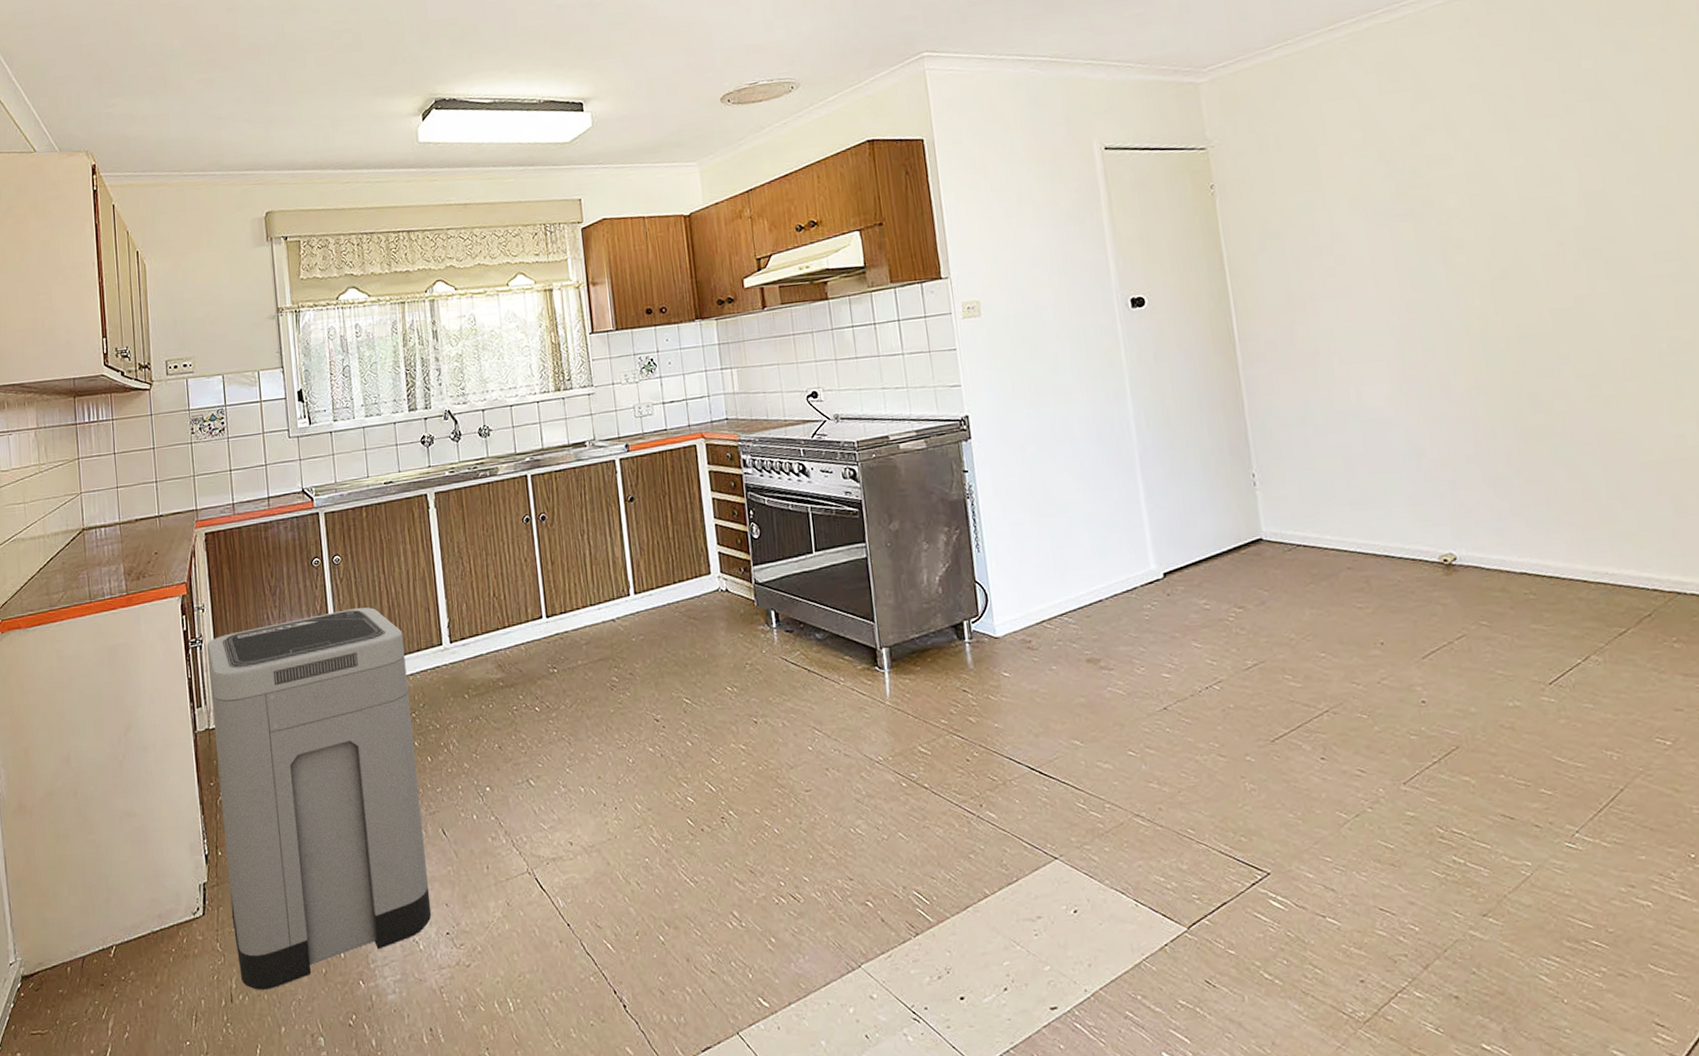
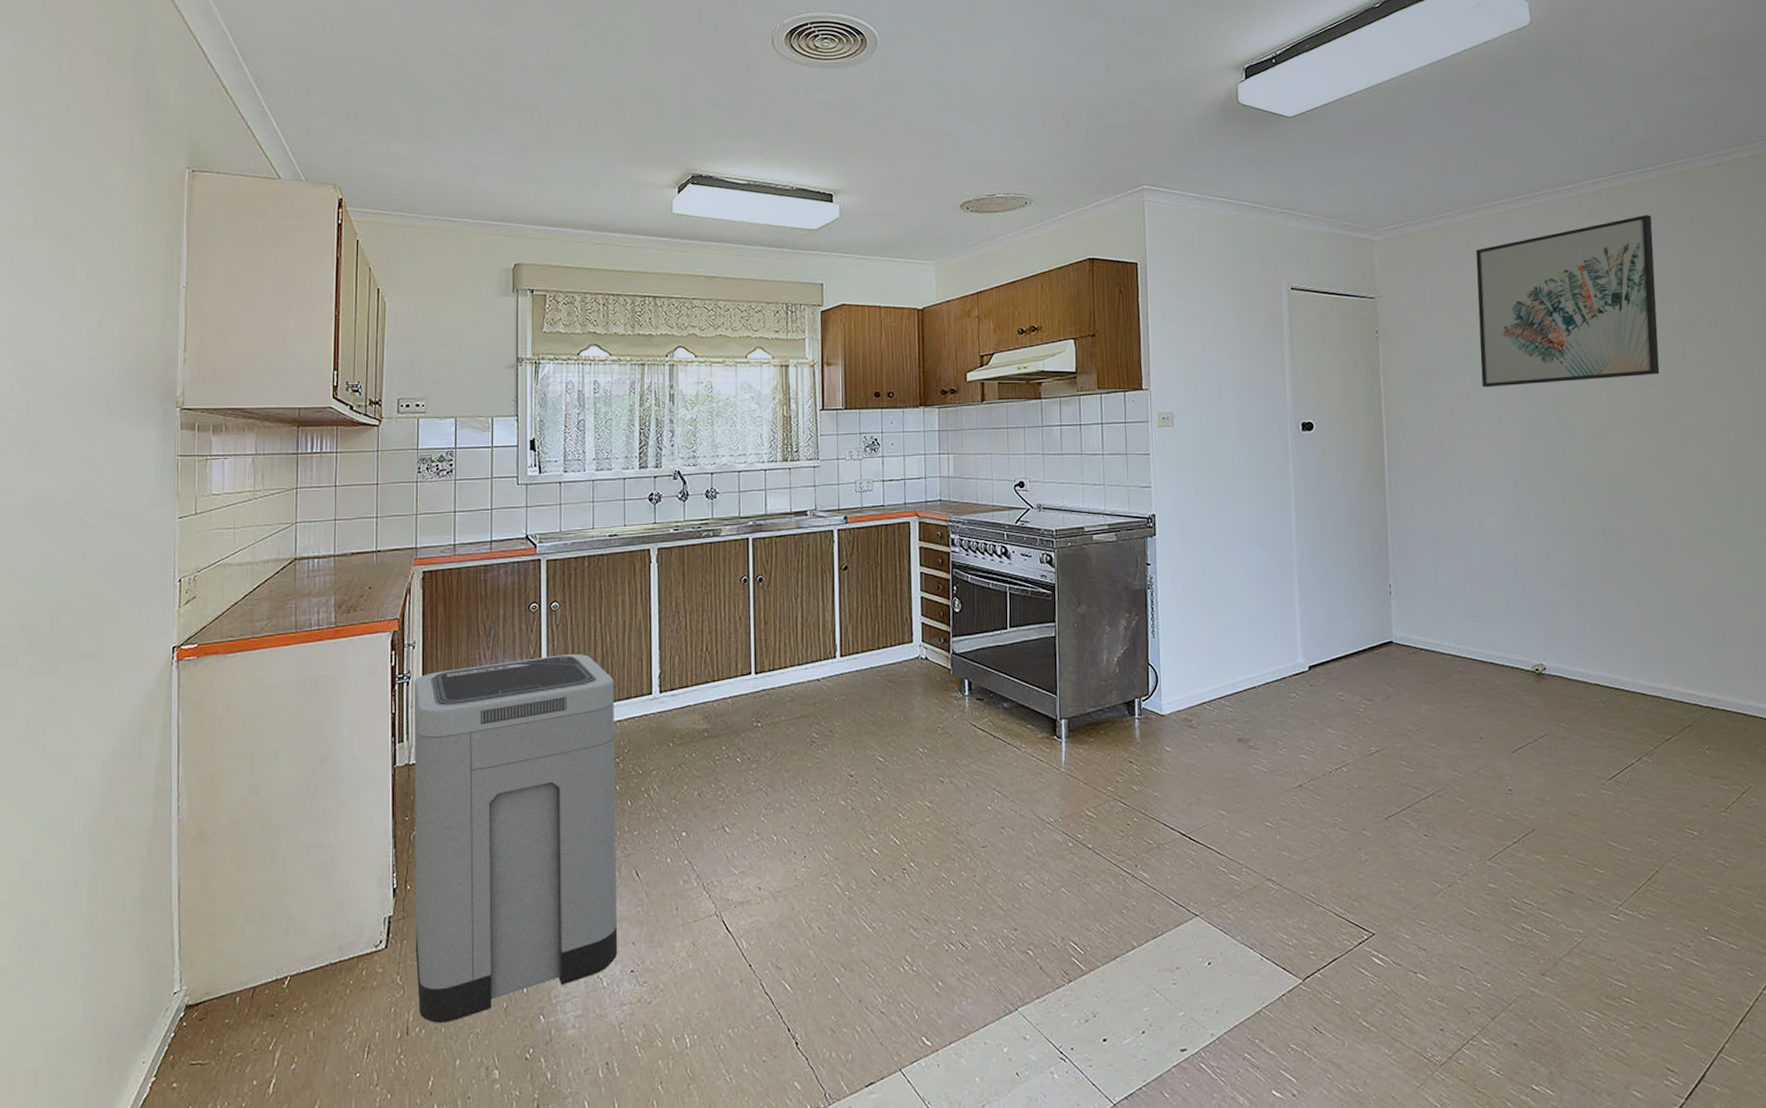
wall art: none [1325,13,1573,238] -> present [1476,214,1660,387]

